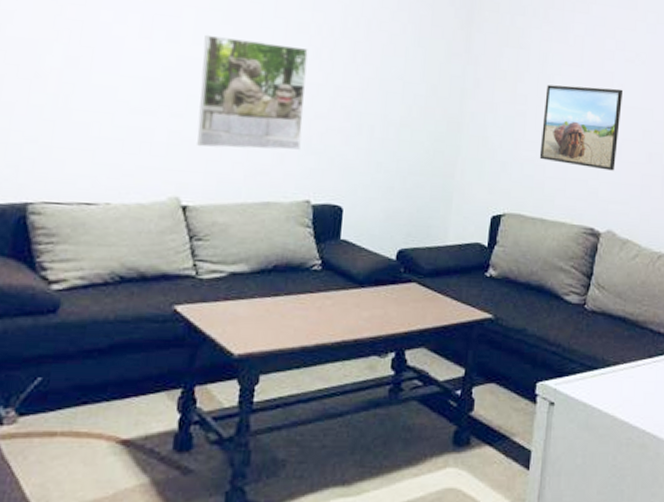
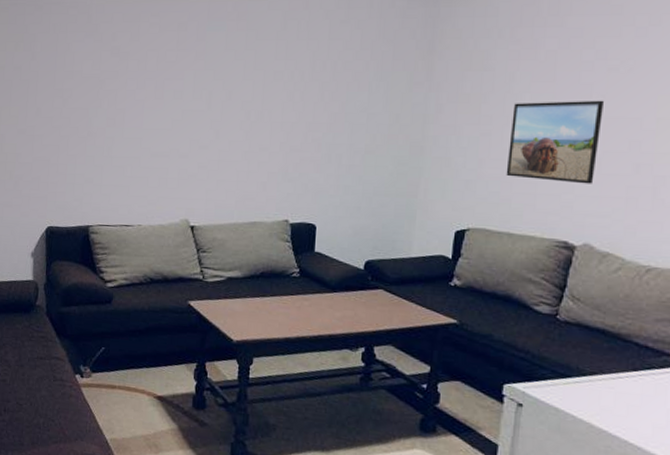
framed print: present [197,34,308,150] -> none [199,90,283,180]

